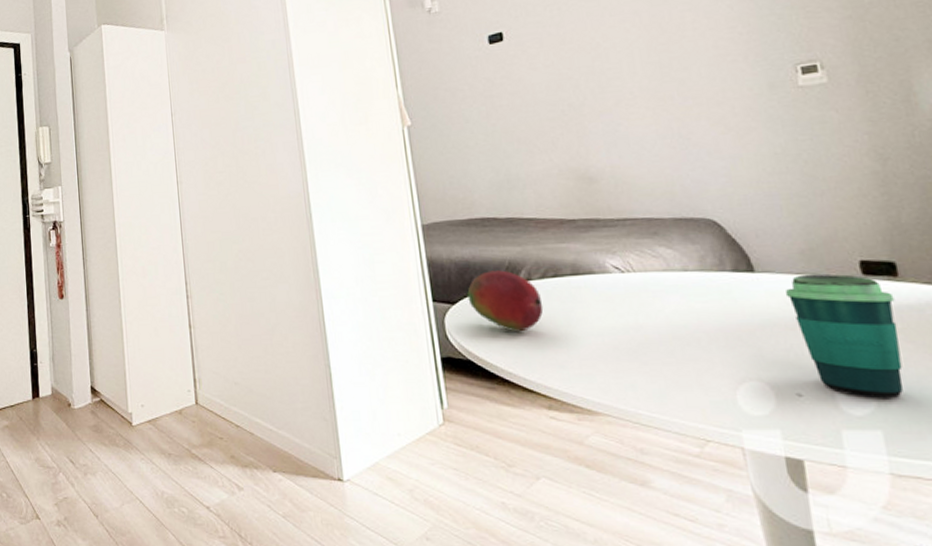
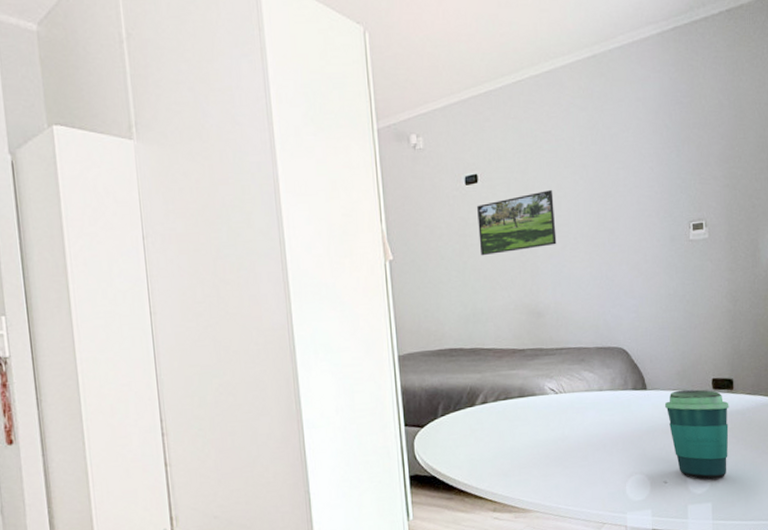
fruit: present [467,270,544,332] -> none [434,395,495,449]
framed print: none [504,42,608,118] -> present [477,190,557,256]

